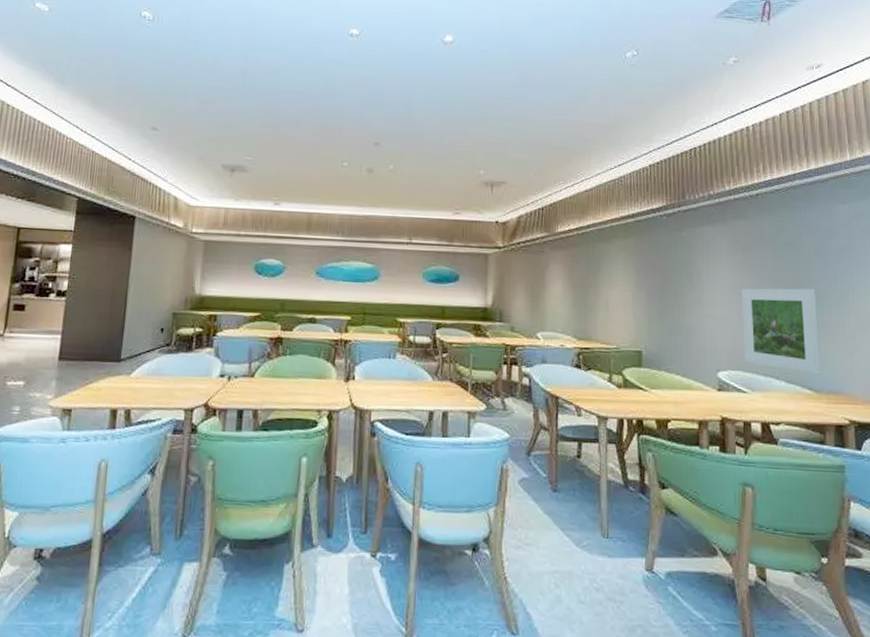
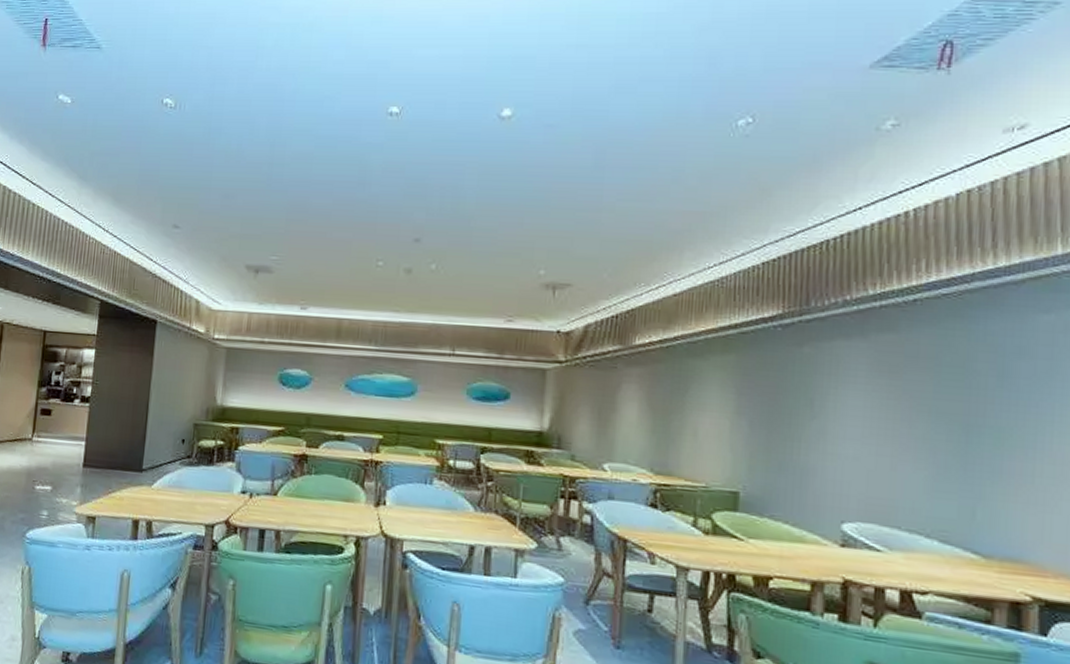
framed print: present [741,288,821,374] -> none [881,420,994,535]

